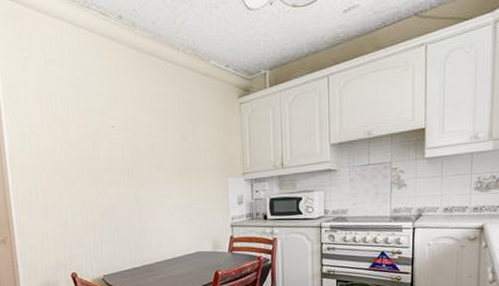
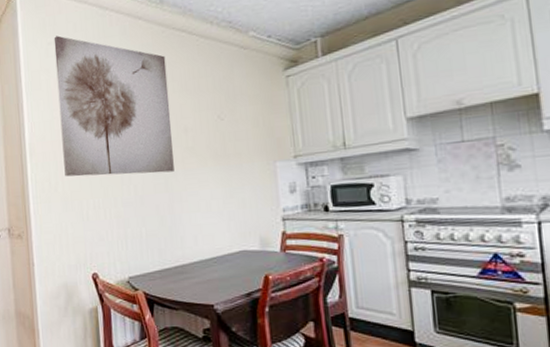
wall art: none [30,50,143,188] -> present [53,35,174,177]

